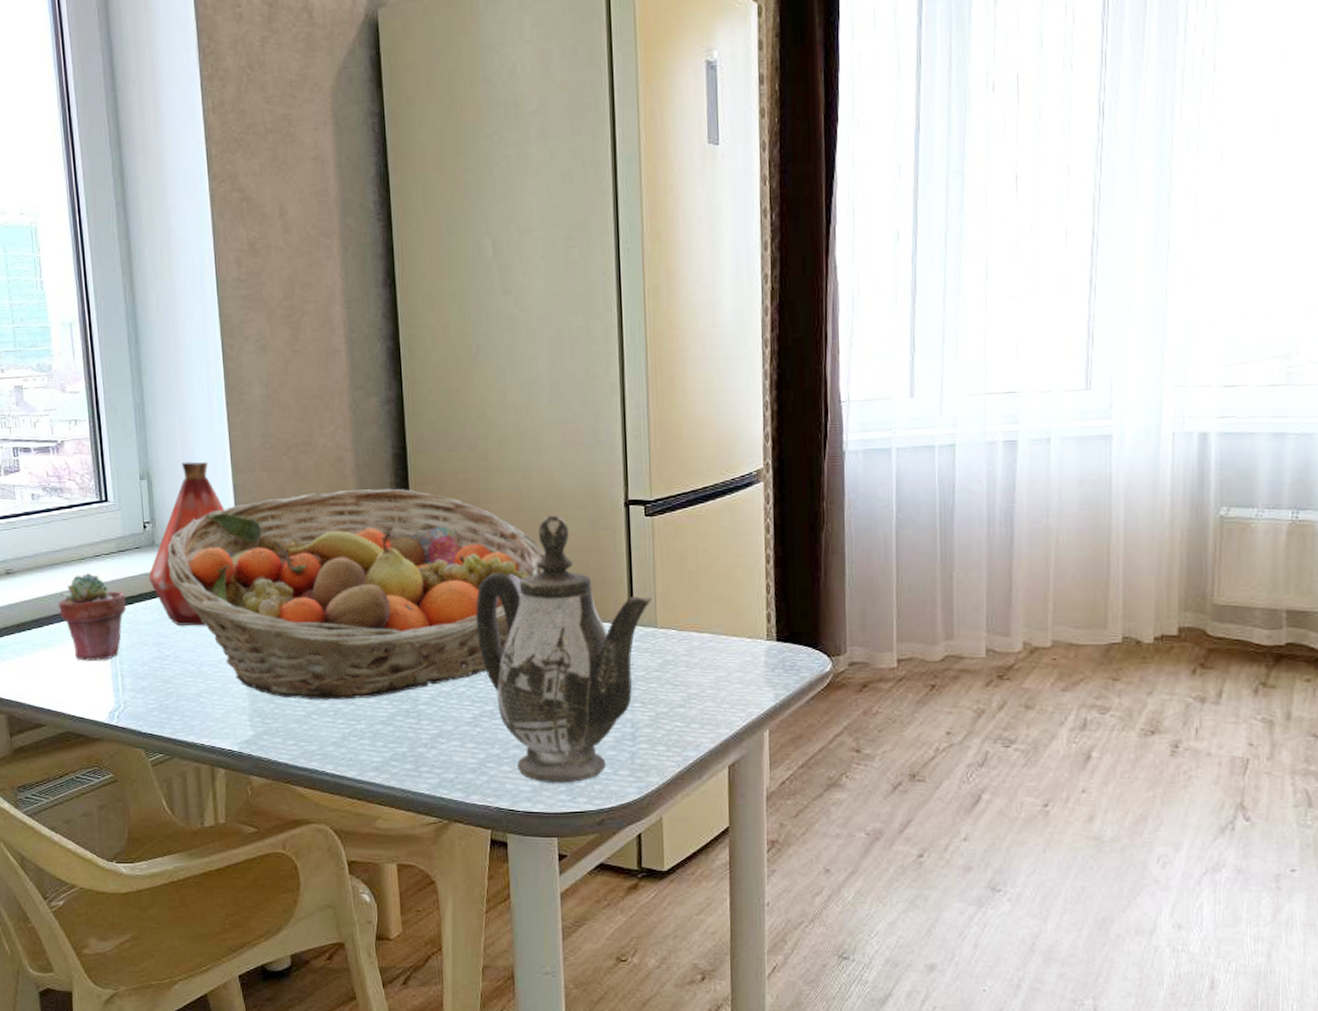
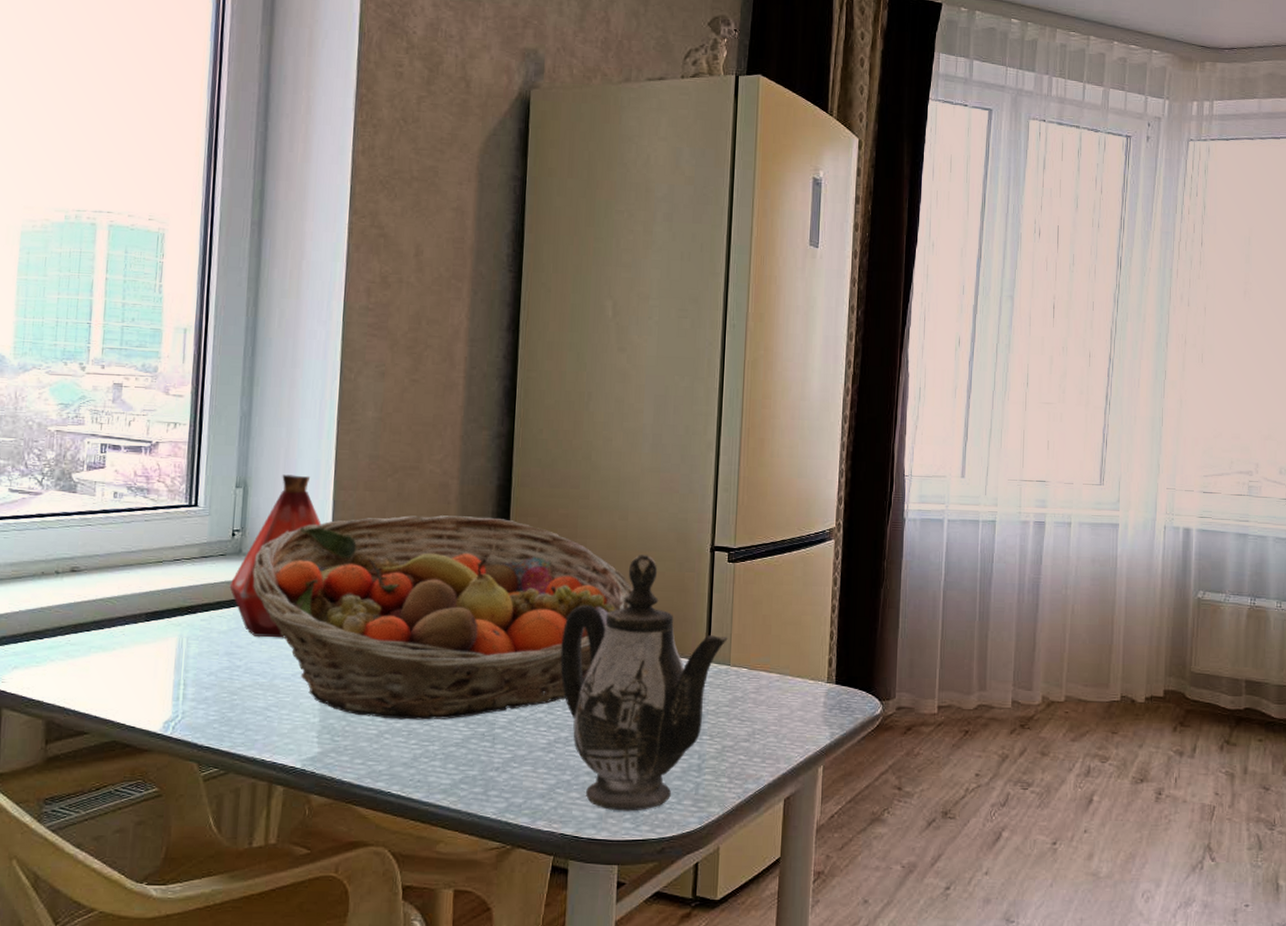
potted succulent: present [59,573,127,661] -> none [125,577,202,668]

